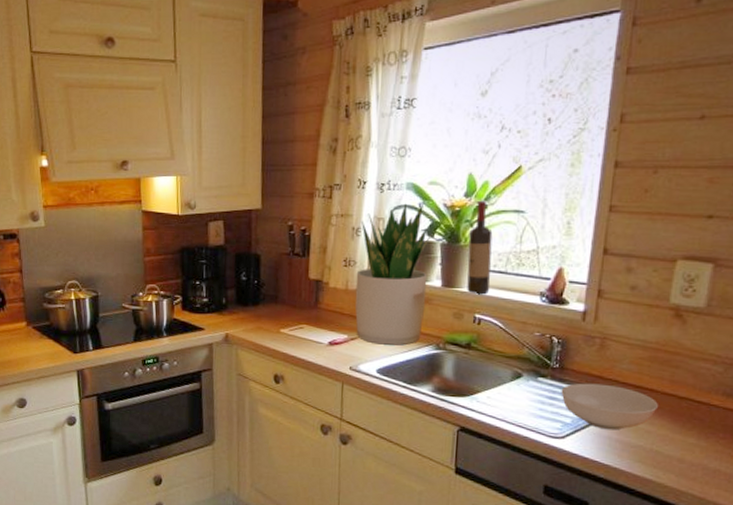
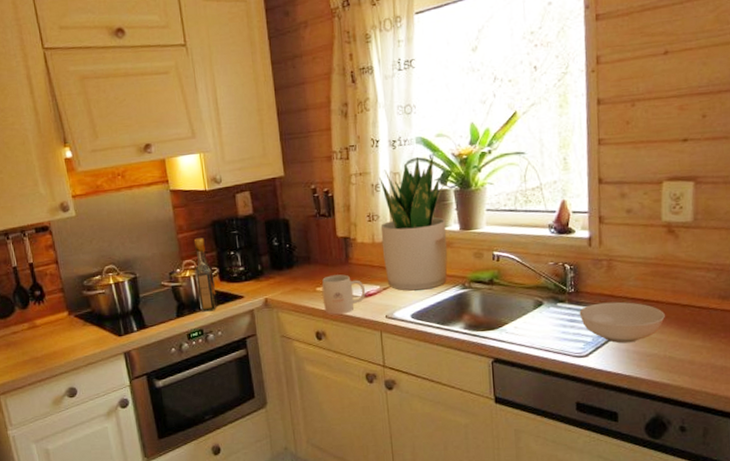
bottle: none [157,263,177,339] -> present [193,238,218,312]
mug: none [285,318,331,360] -> present [321,274,365,315]
wine bottle: present [467,200,493,295] -> none [478,146,504,234]

